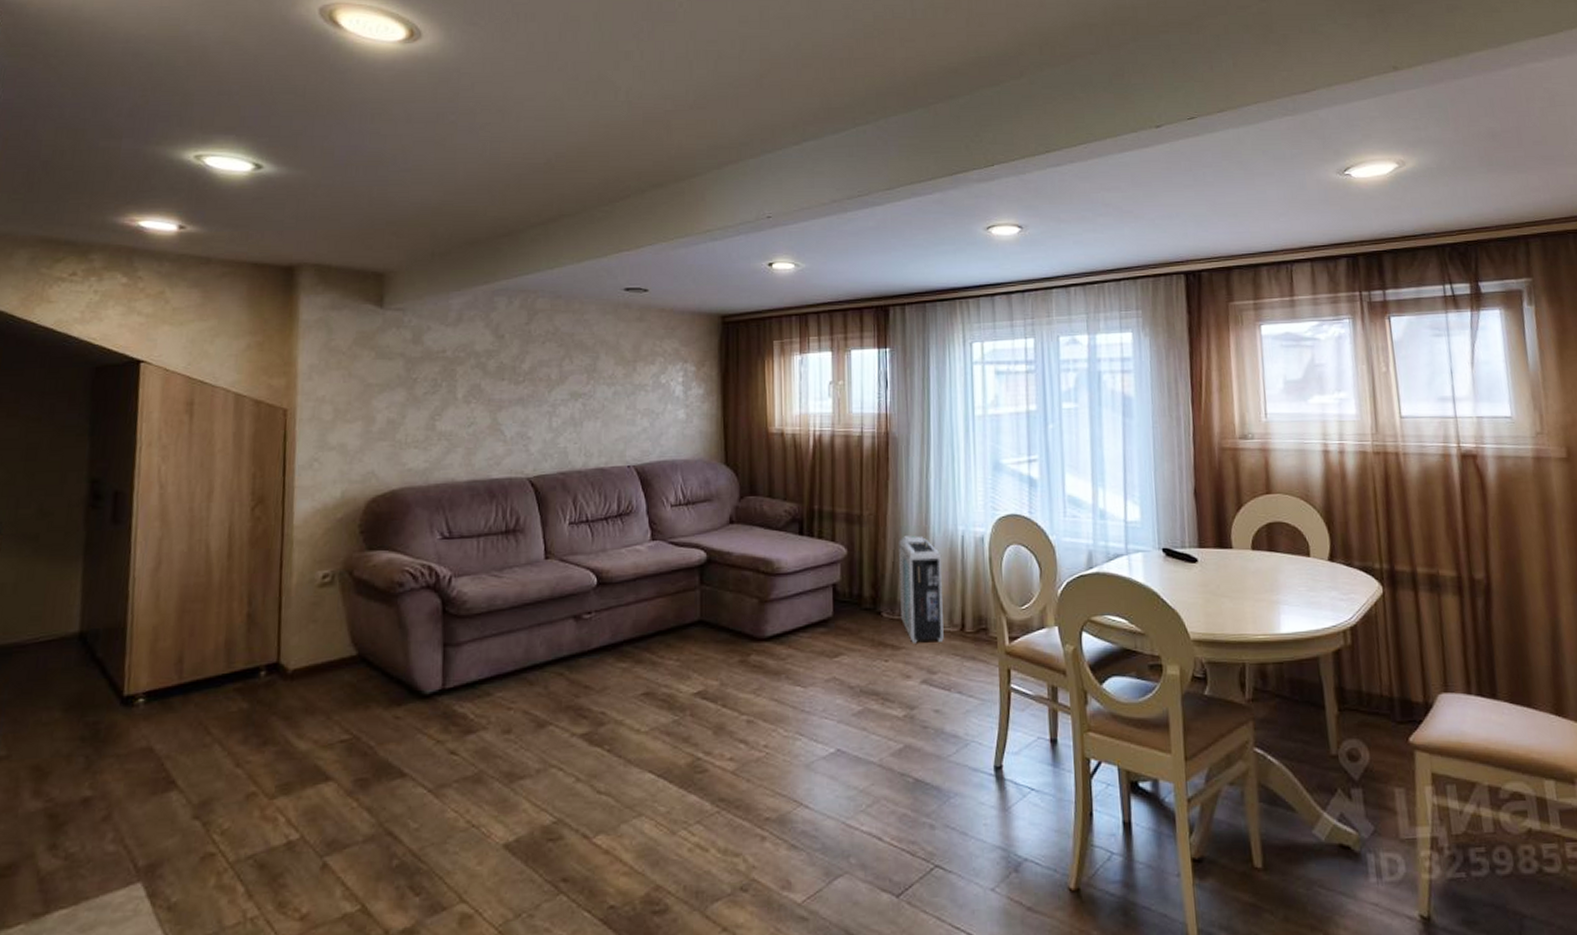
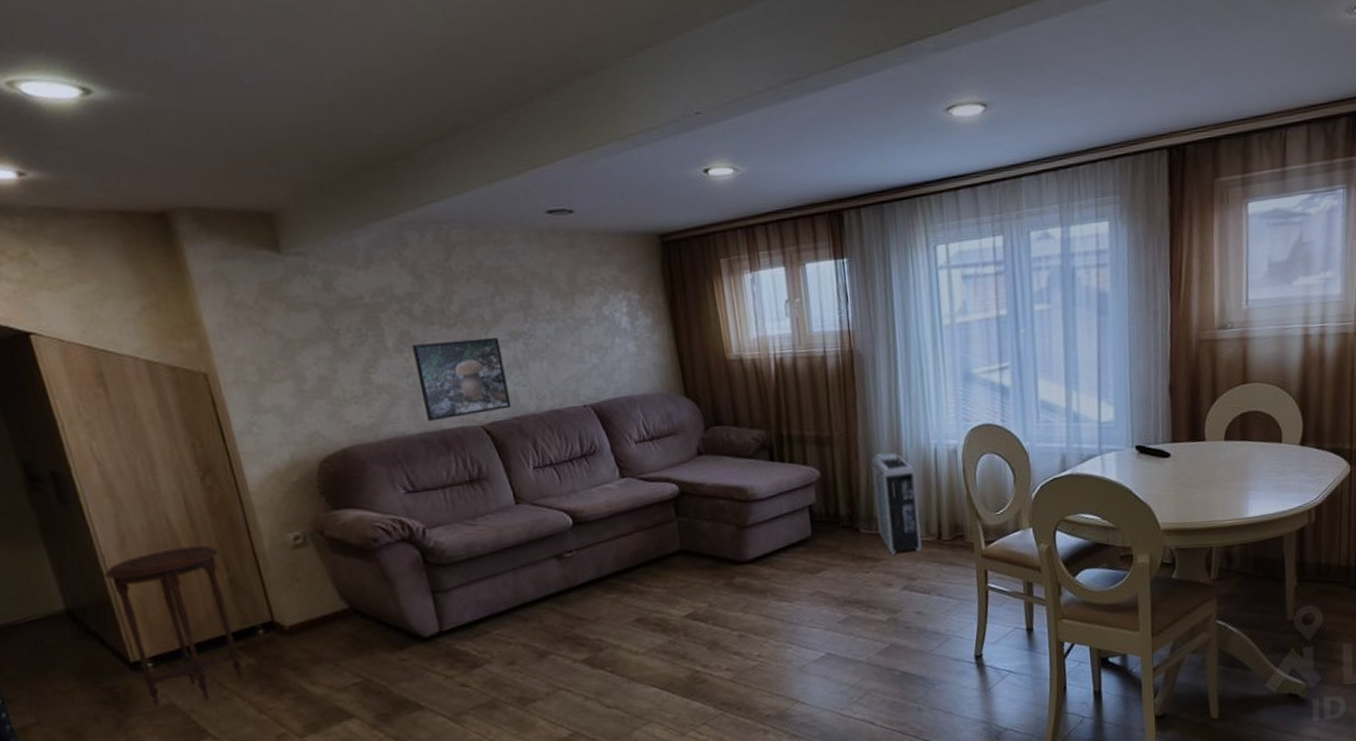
side table: none [129,576,247,748] -> present [104,545,243,706]
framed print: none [478,395,560,471] -> present [412,337,512,422]

